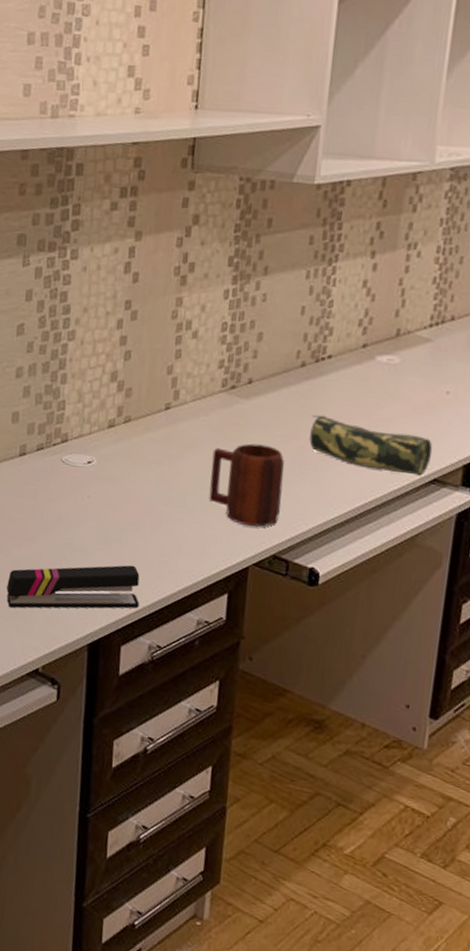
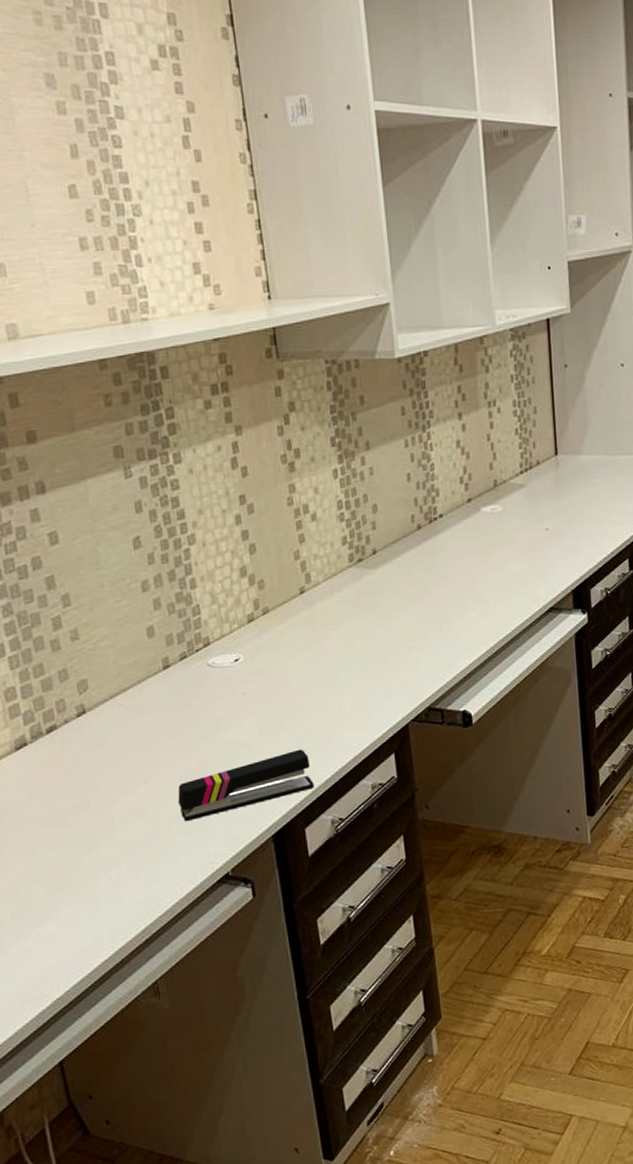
mug: present [208,443,285,527] -> none [353,608,427,687]
pencil case: present [309,414,433,476] -> none [437,570,545,610]

